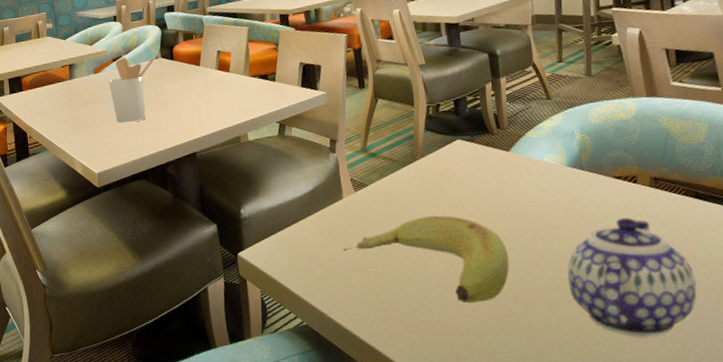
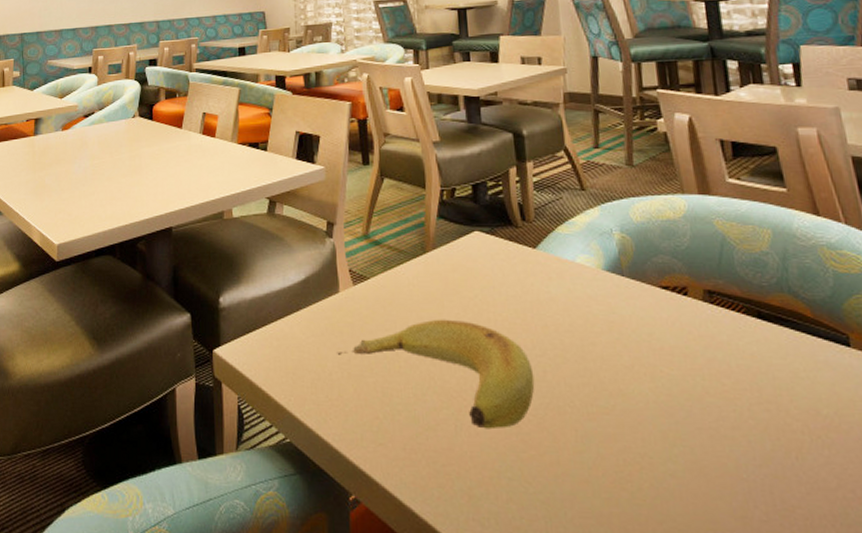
utensil holder: present [108,57,155,124] -> none [77,114,132,189]
teapot: present [567,217,697,338] -> none [604,336,762,487]

